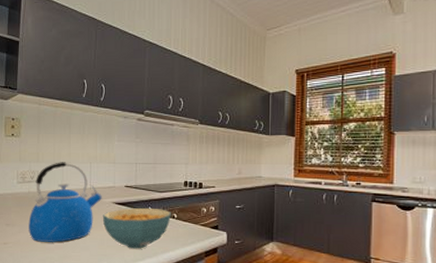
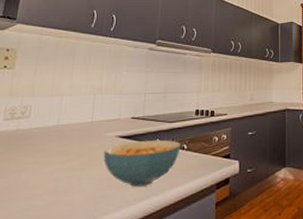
kettle: present [28,162,102,242] -> none [11,94,105,187]

